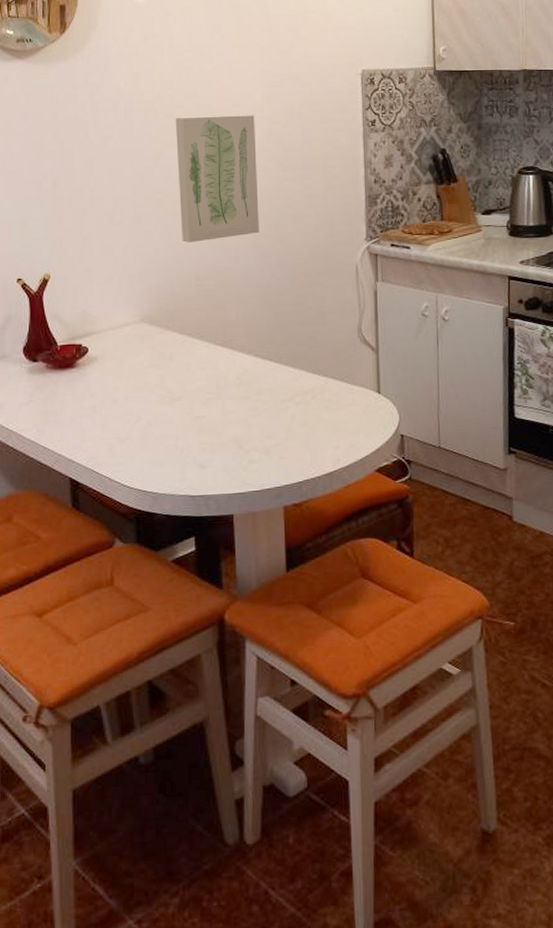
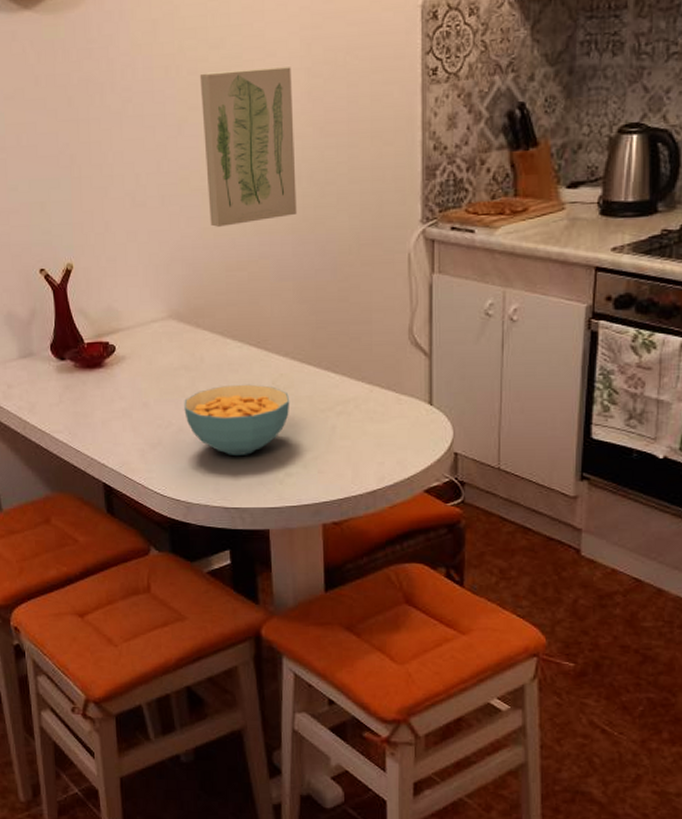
cereal bowl: none [153,379,254,447] -> present [184,384,290,457]

